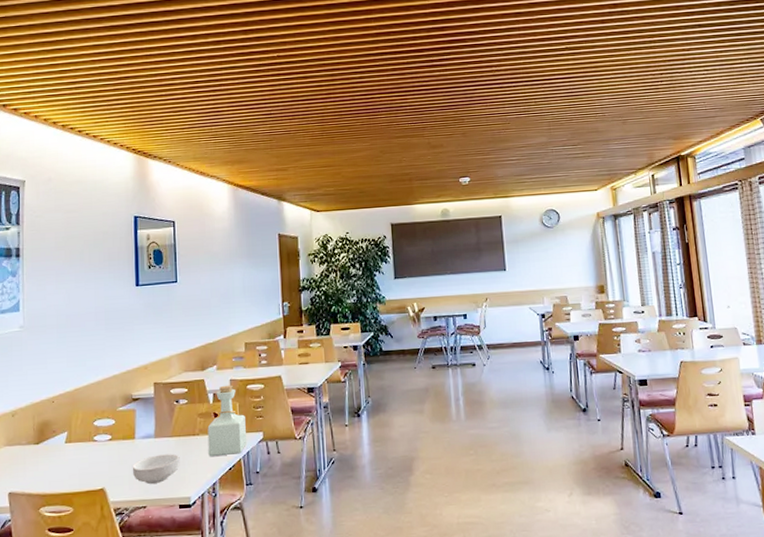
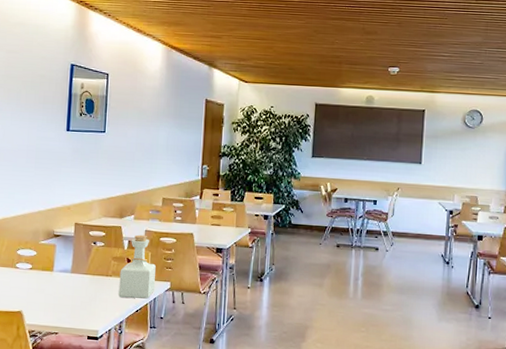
cereal bowl: present [132,454,179,484] -> none [48,288,91,314]

